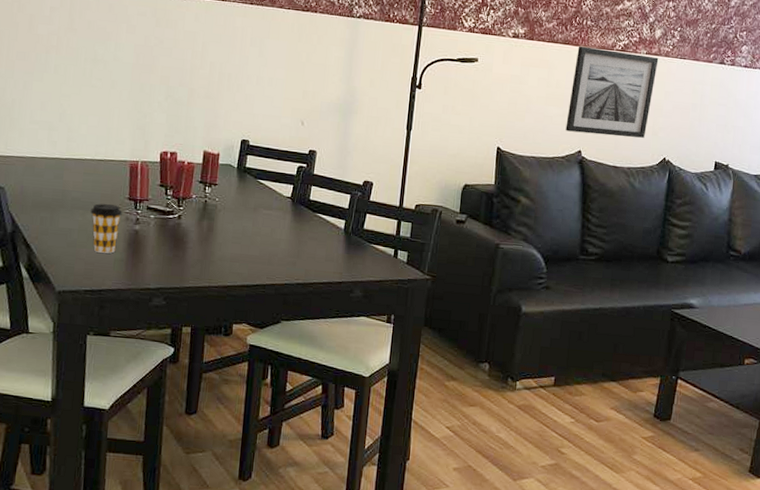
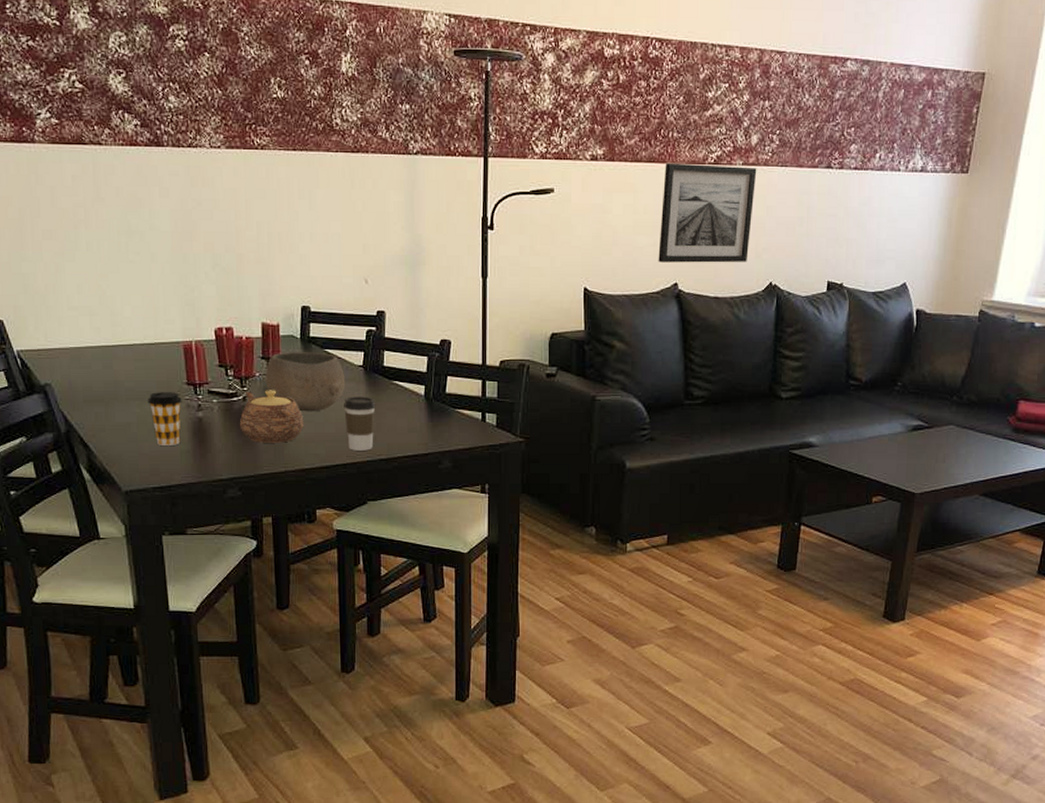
teapot: none [171,210,232,260] -> present [239,390,304,443]
bowl: none [200,178,274,235] -> present [265,352,346,412]
coffee cup: none [269,224,299,275] -> present [344,397,376,451]

